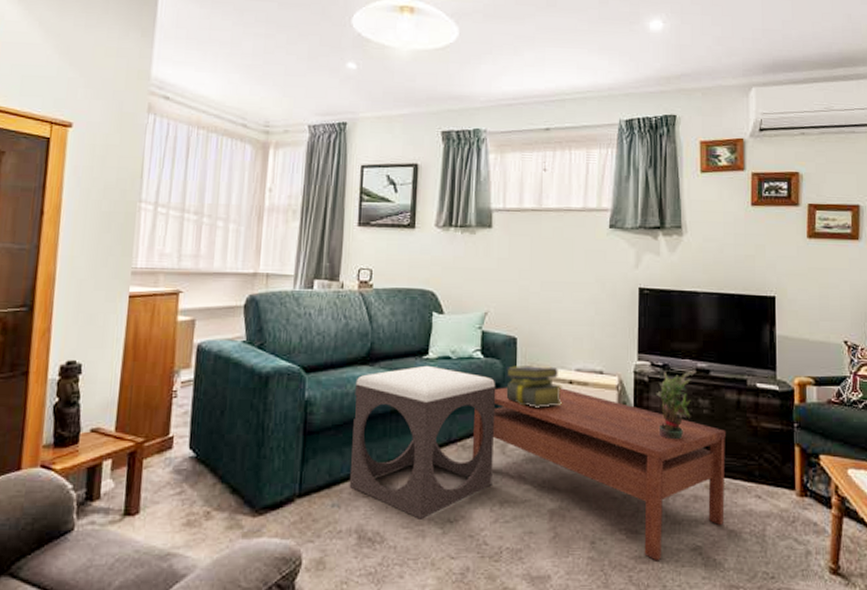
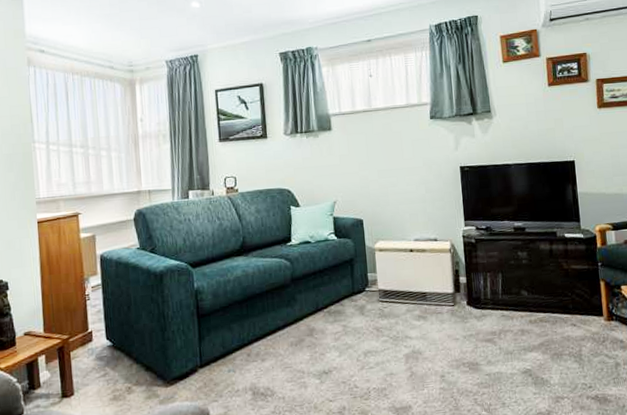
footstool: present [349,365,496,519] -> none [234,250,356,374]
coffee table: present [471,387,727,561] -> none [335,256,548,385]
stack of books: present [505,366,563,408] -> none [356,239,407,275]
potted plant: present [656,371,695,440] -> none [482,230,513,288]

